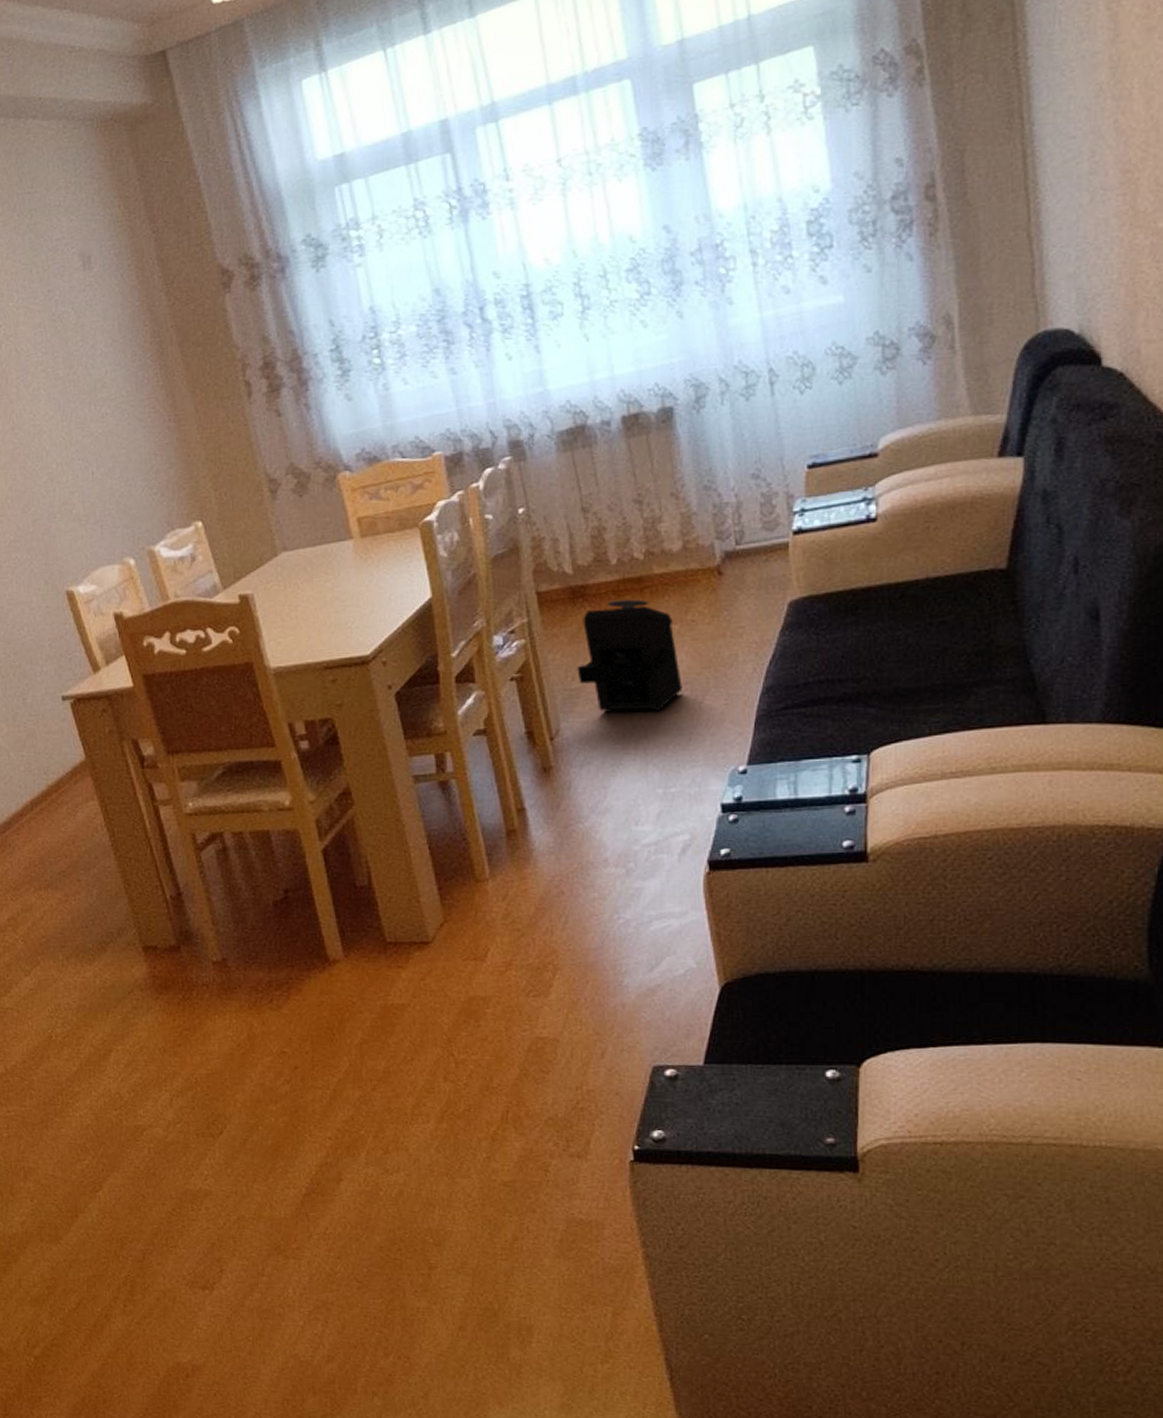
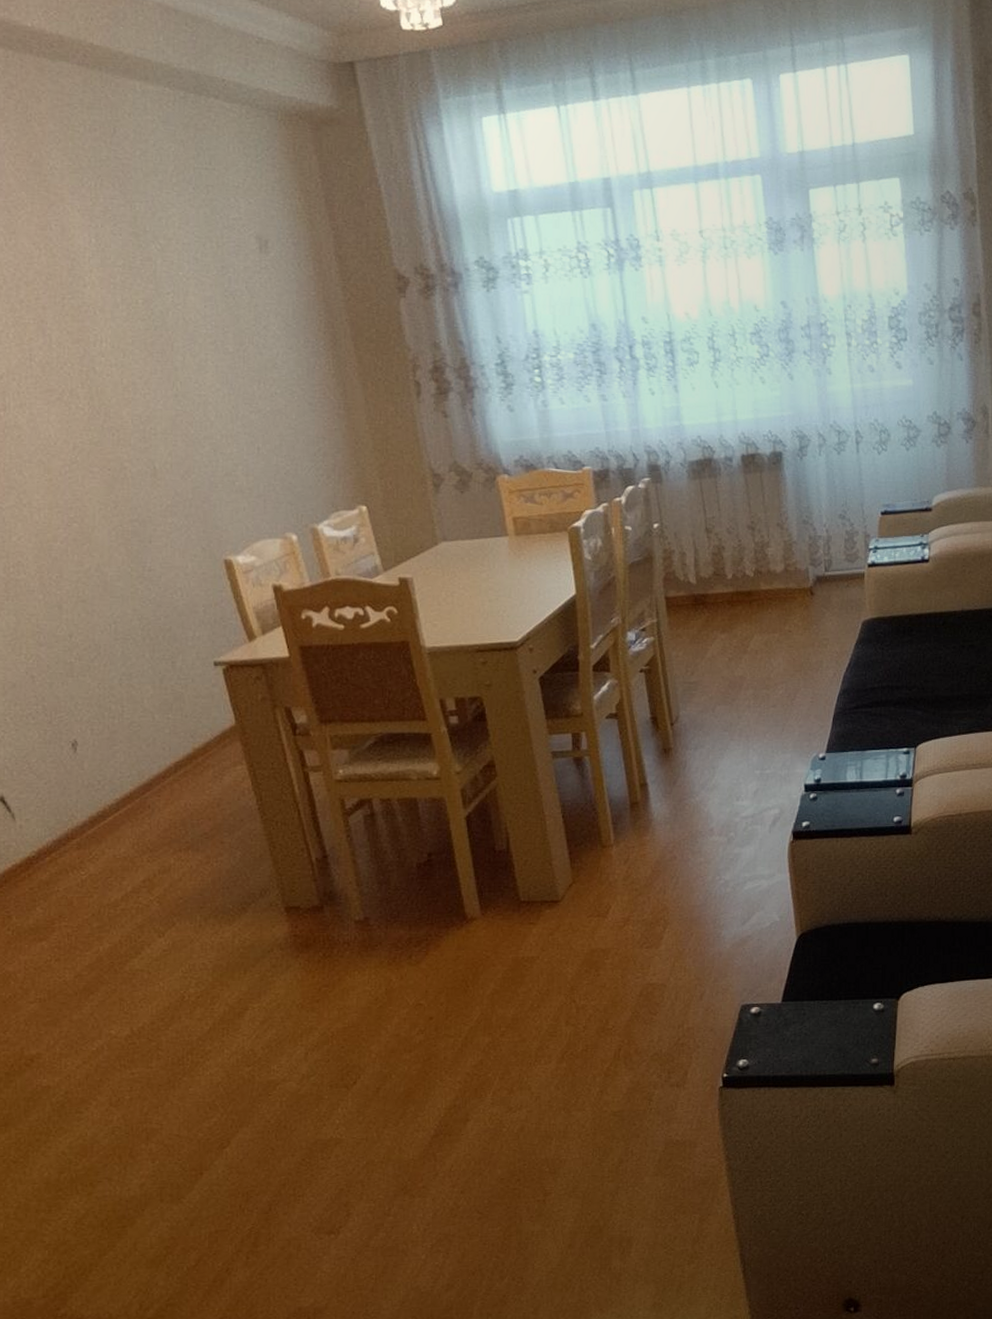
speaker: present [577,599,682,712] -> none [696,609,779,706]

